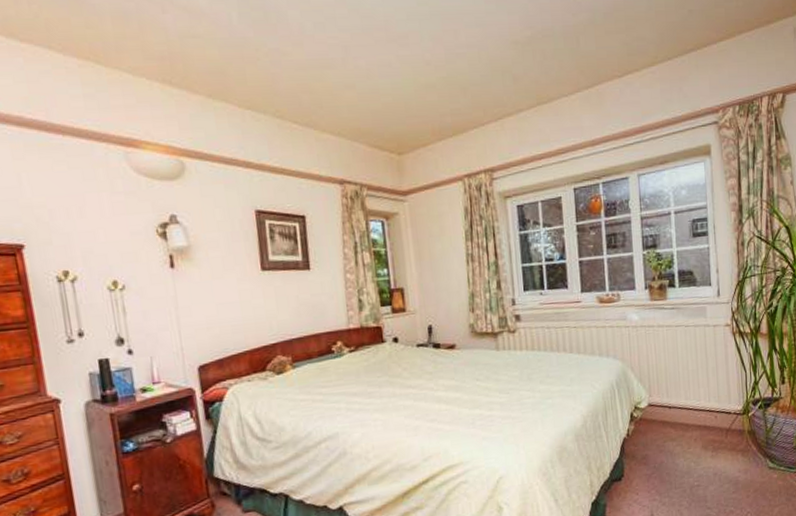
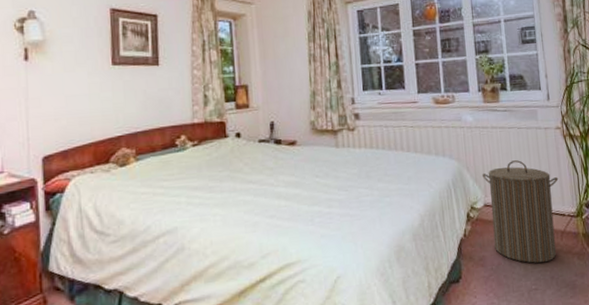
laundry hamper: none [647,359,726,461] -> present [482,160,559,263]

